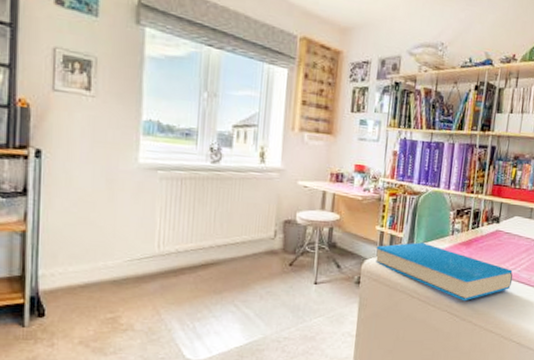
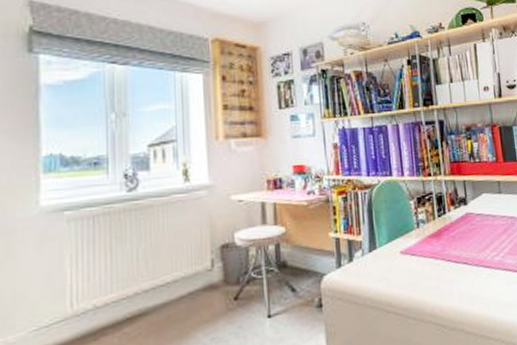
book: present [375,242,513,301] -> none [333,242,499,306]

